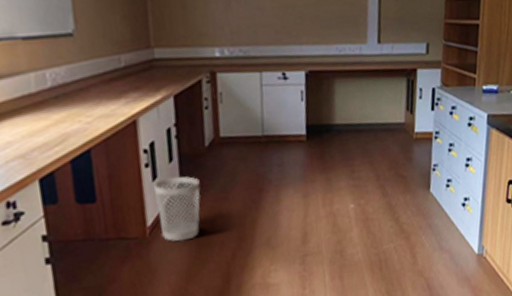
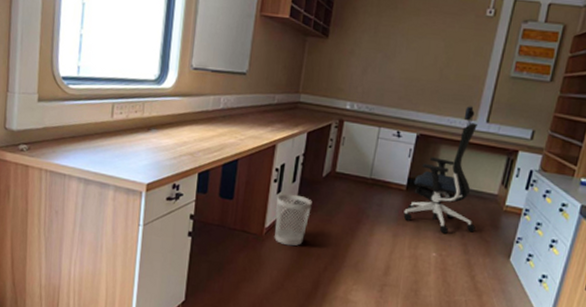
office chair: none [309,27,389,181] -> present [403,106,477,234]

